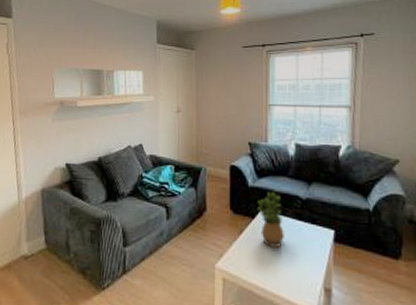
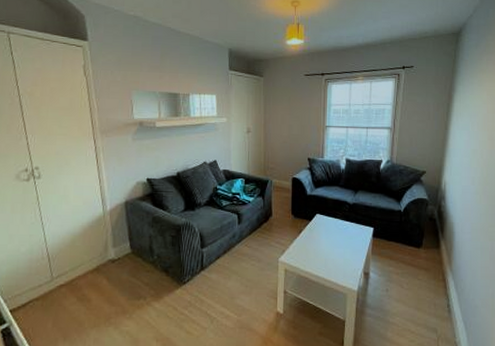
potted plant: present [257,191,284,247] -> none [314,198,335,243]

